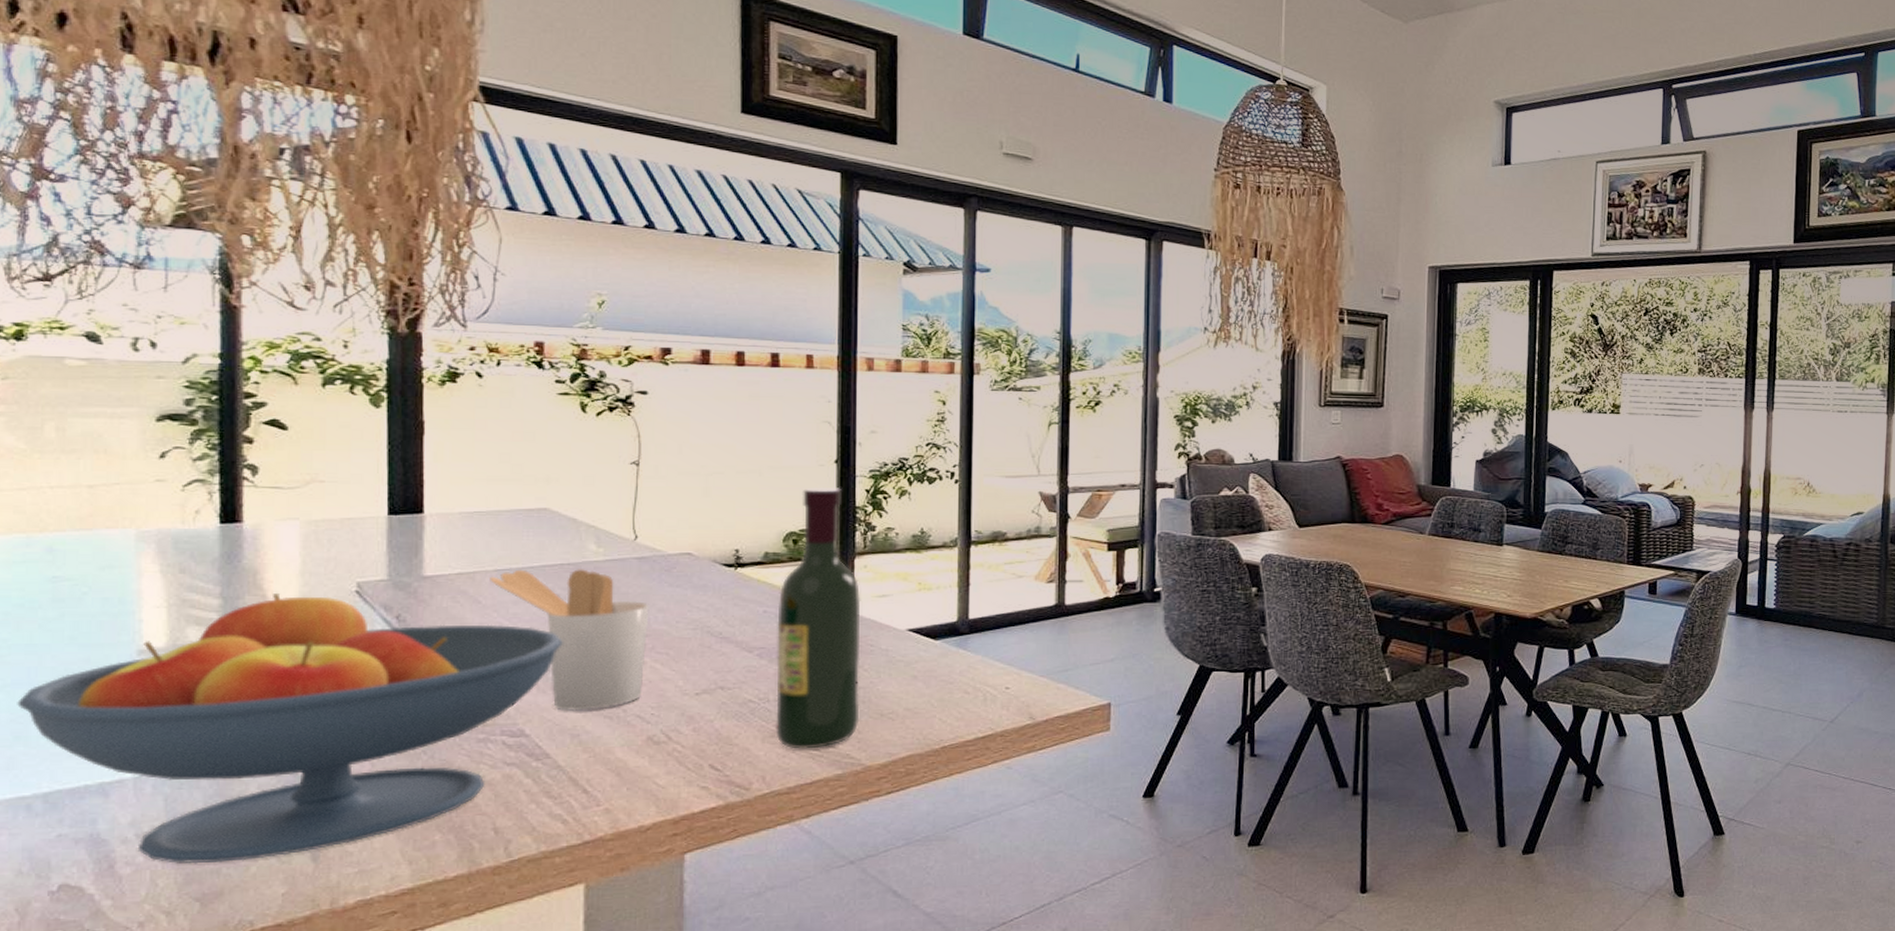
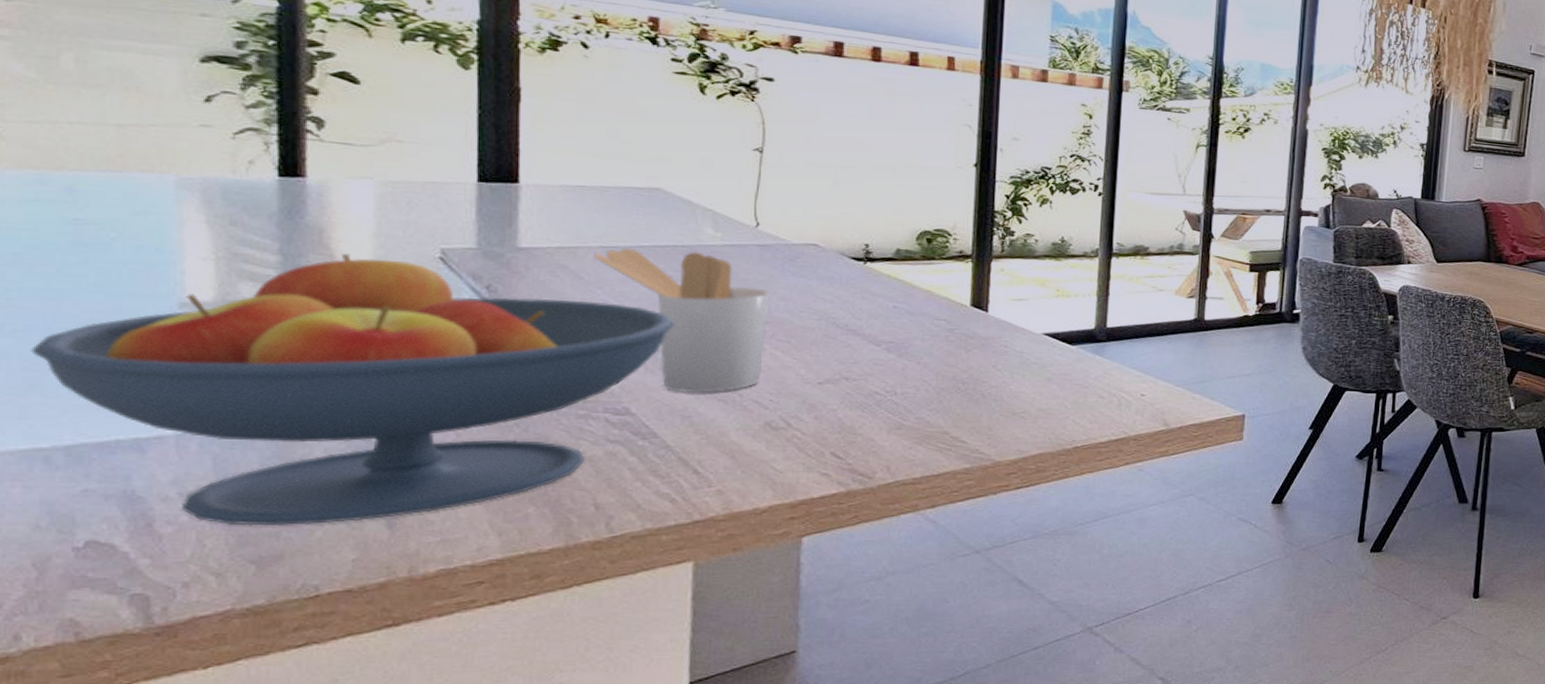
wine bottle: present [776,486,861,749] -> none [902,188,997,443]

